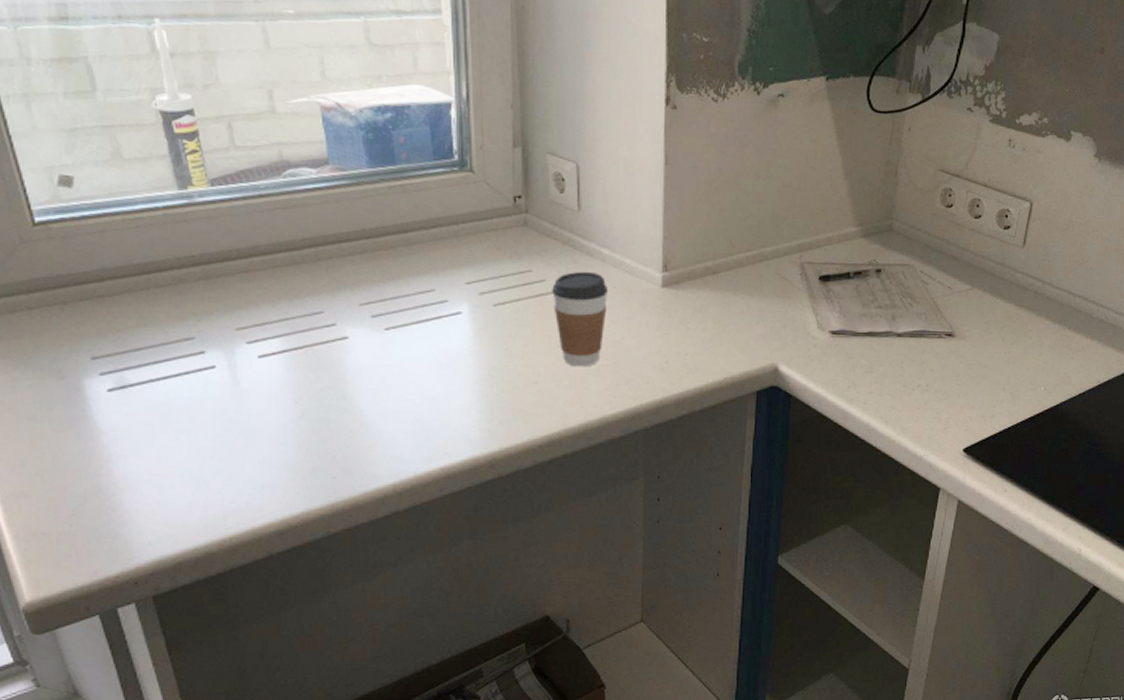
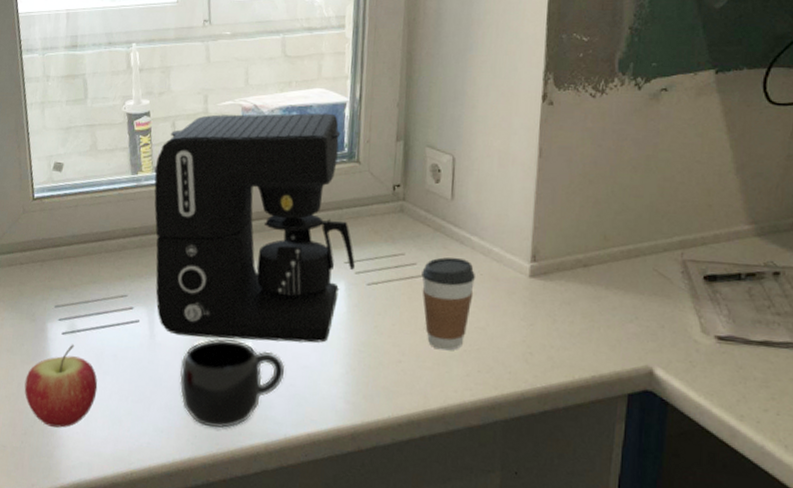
apple: none [62,402,169,502] -> present [24,344,98,428]
coffee maker: none [211,114,478,379] -> present [154,113,355,343]
mug: none [279,378,408,476] -> present [179,338,285,428]

